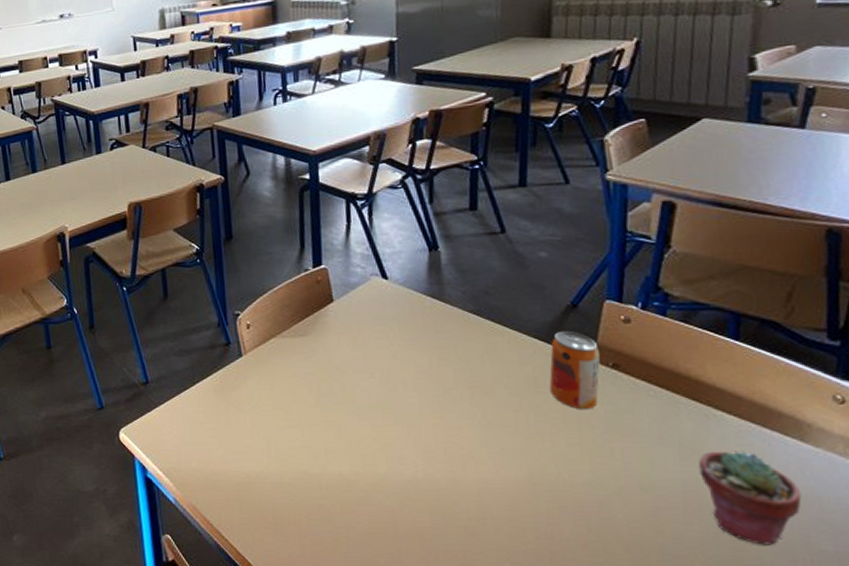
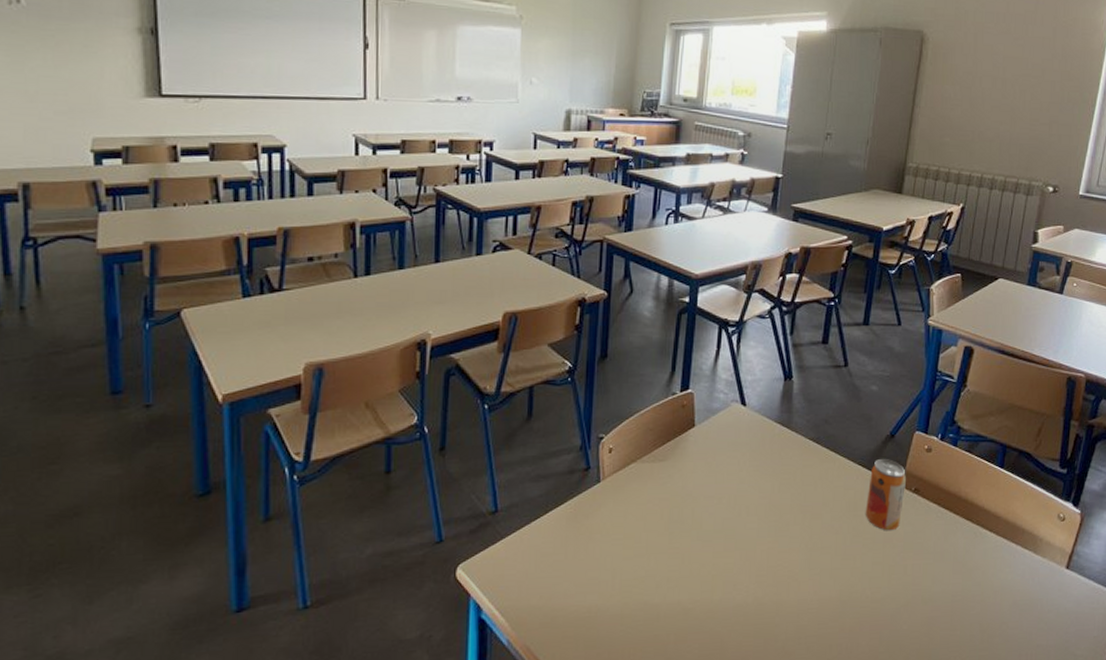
potted succulent: present [699,451,802,545] -> none [965,563,1030,644]

